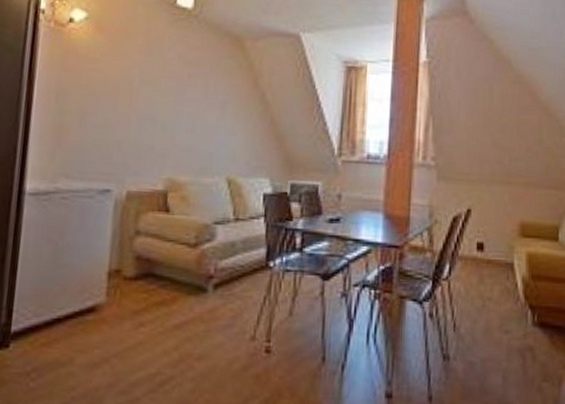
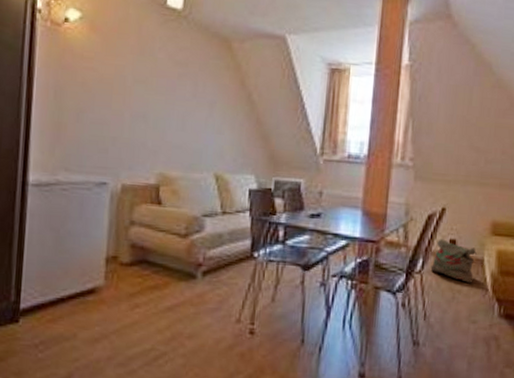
bag: none [458,242,506,289] -> present [430,239,477,283]

